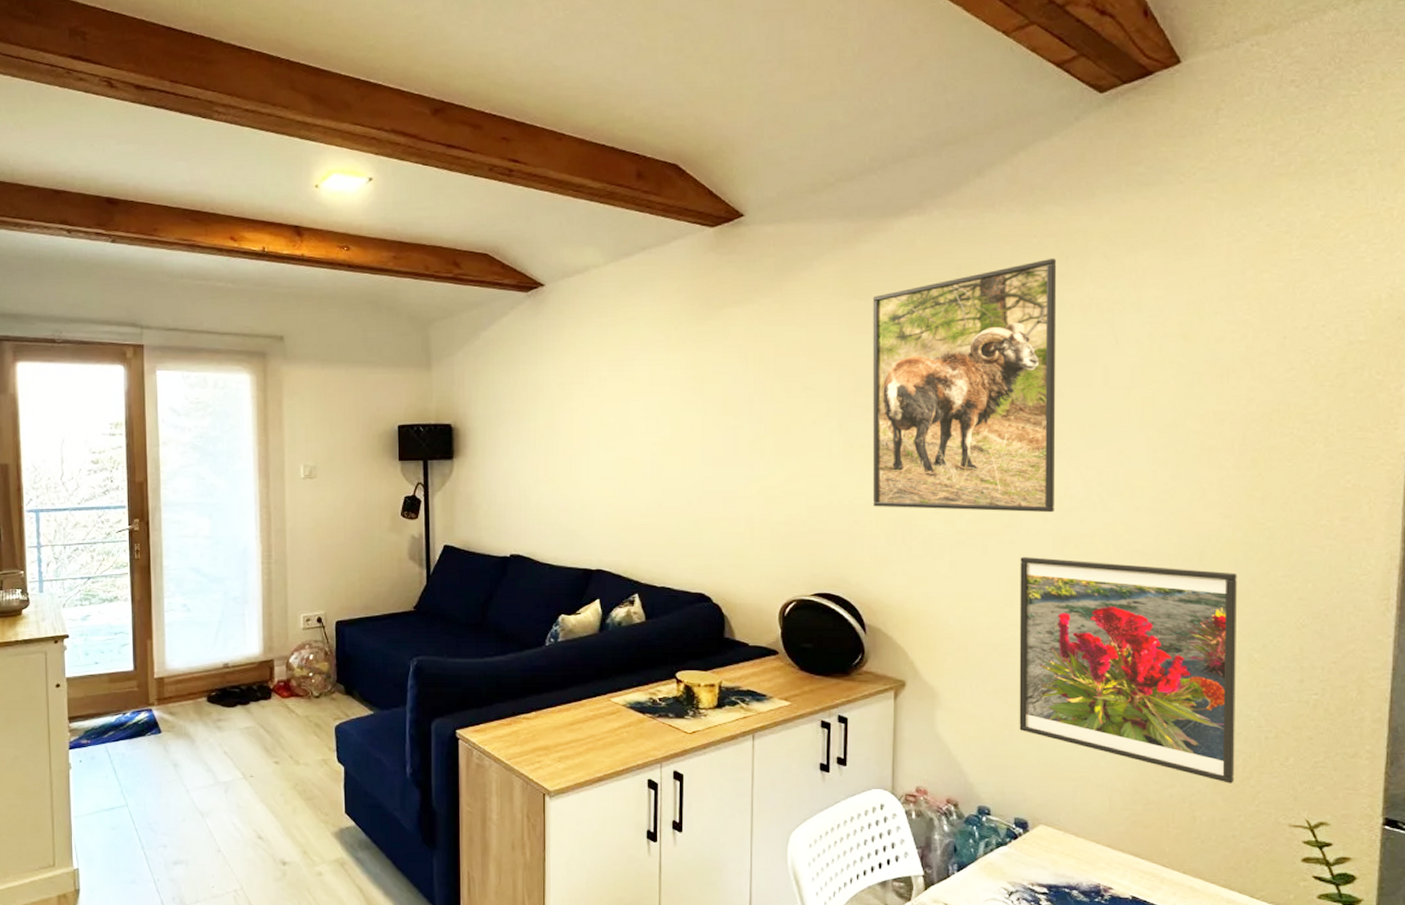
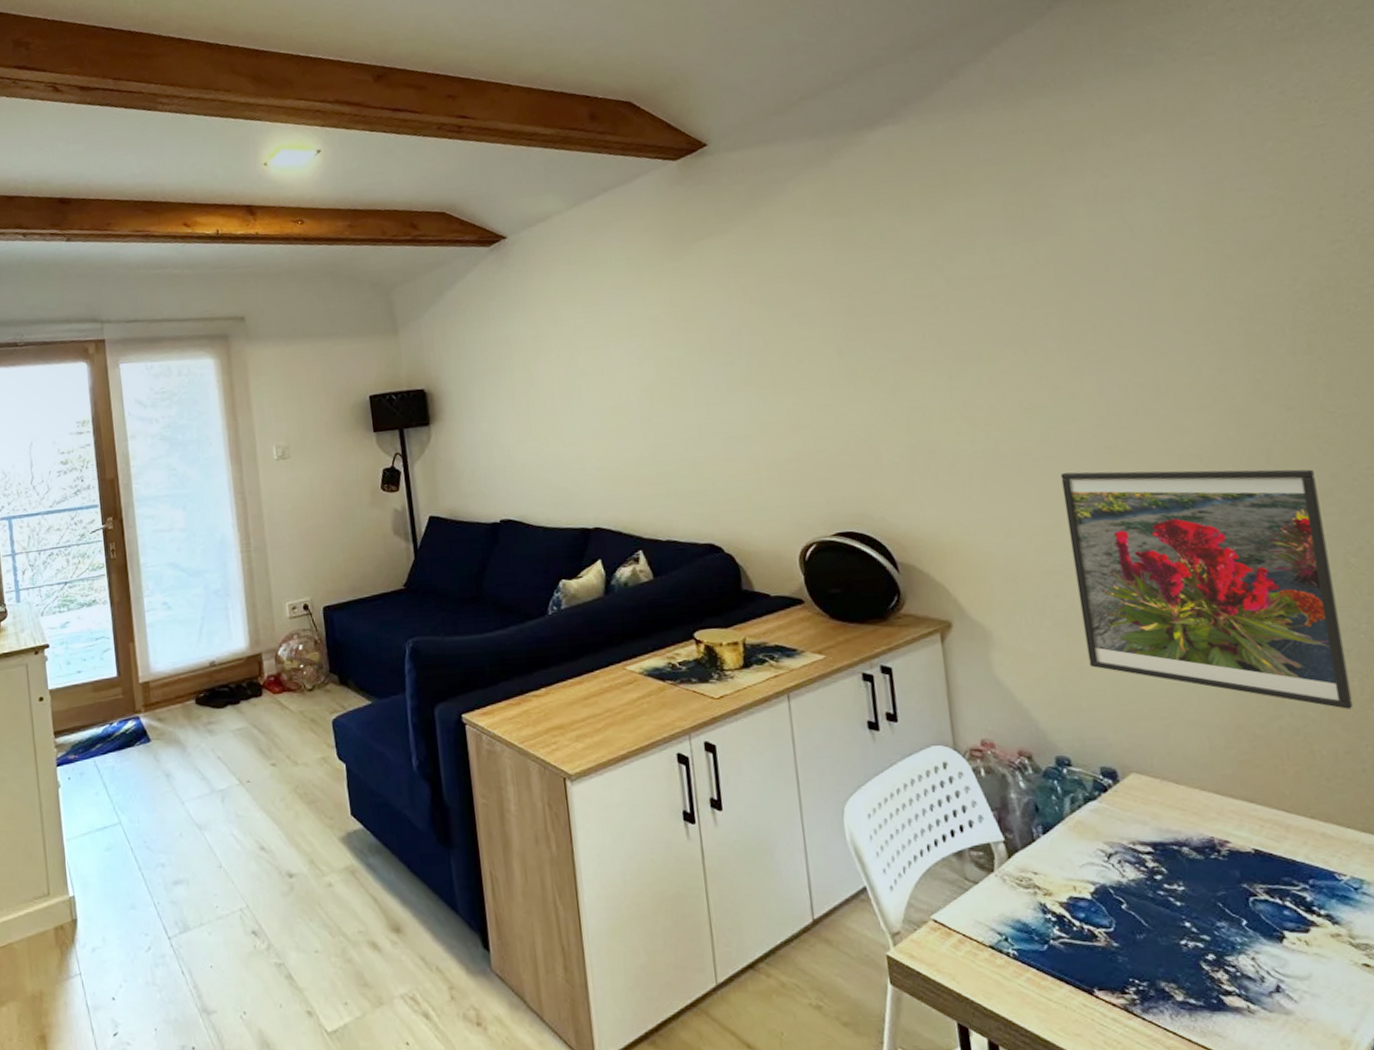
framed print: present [873,258,1057,513] -> none [856,152,1092,434]

